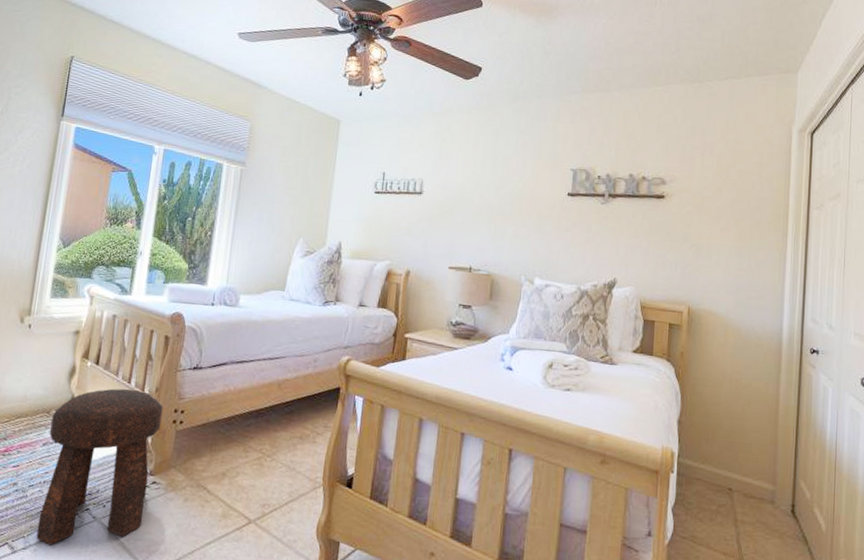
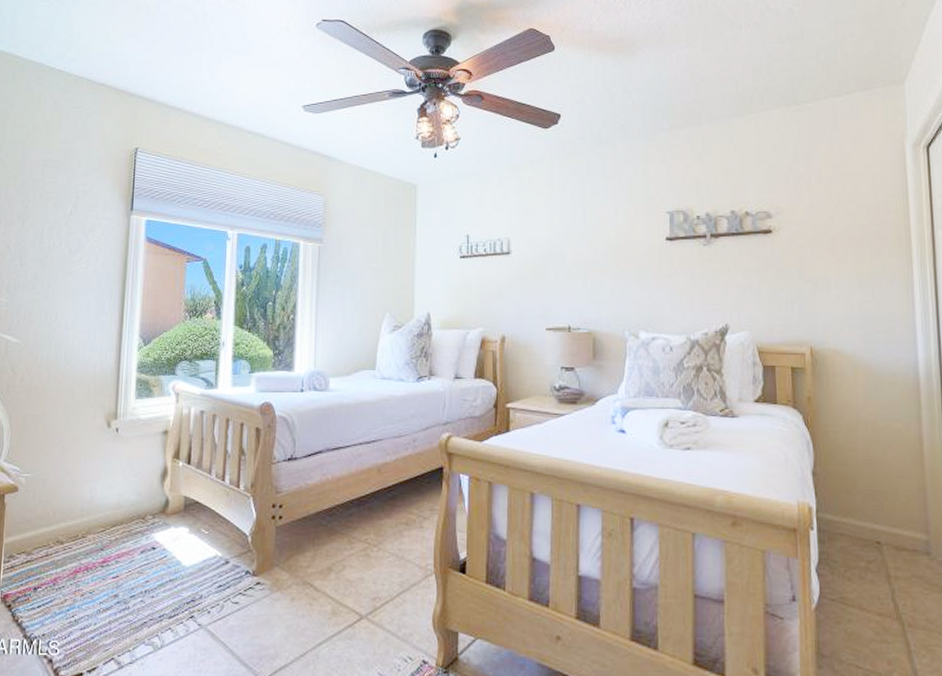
stool: present [36,388,163,547] -> none [142,486,260,659]

